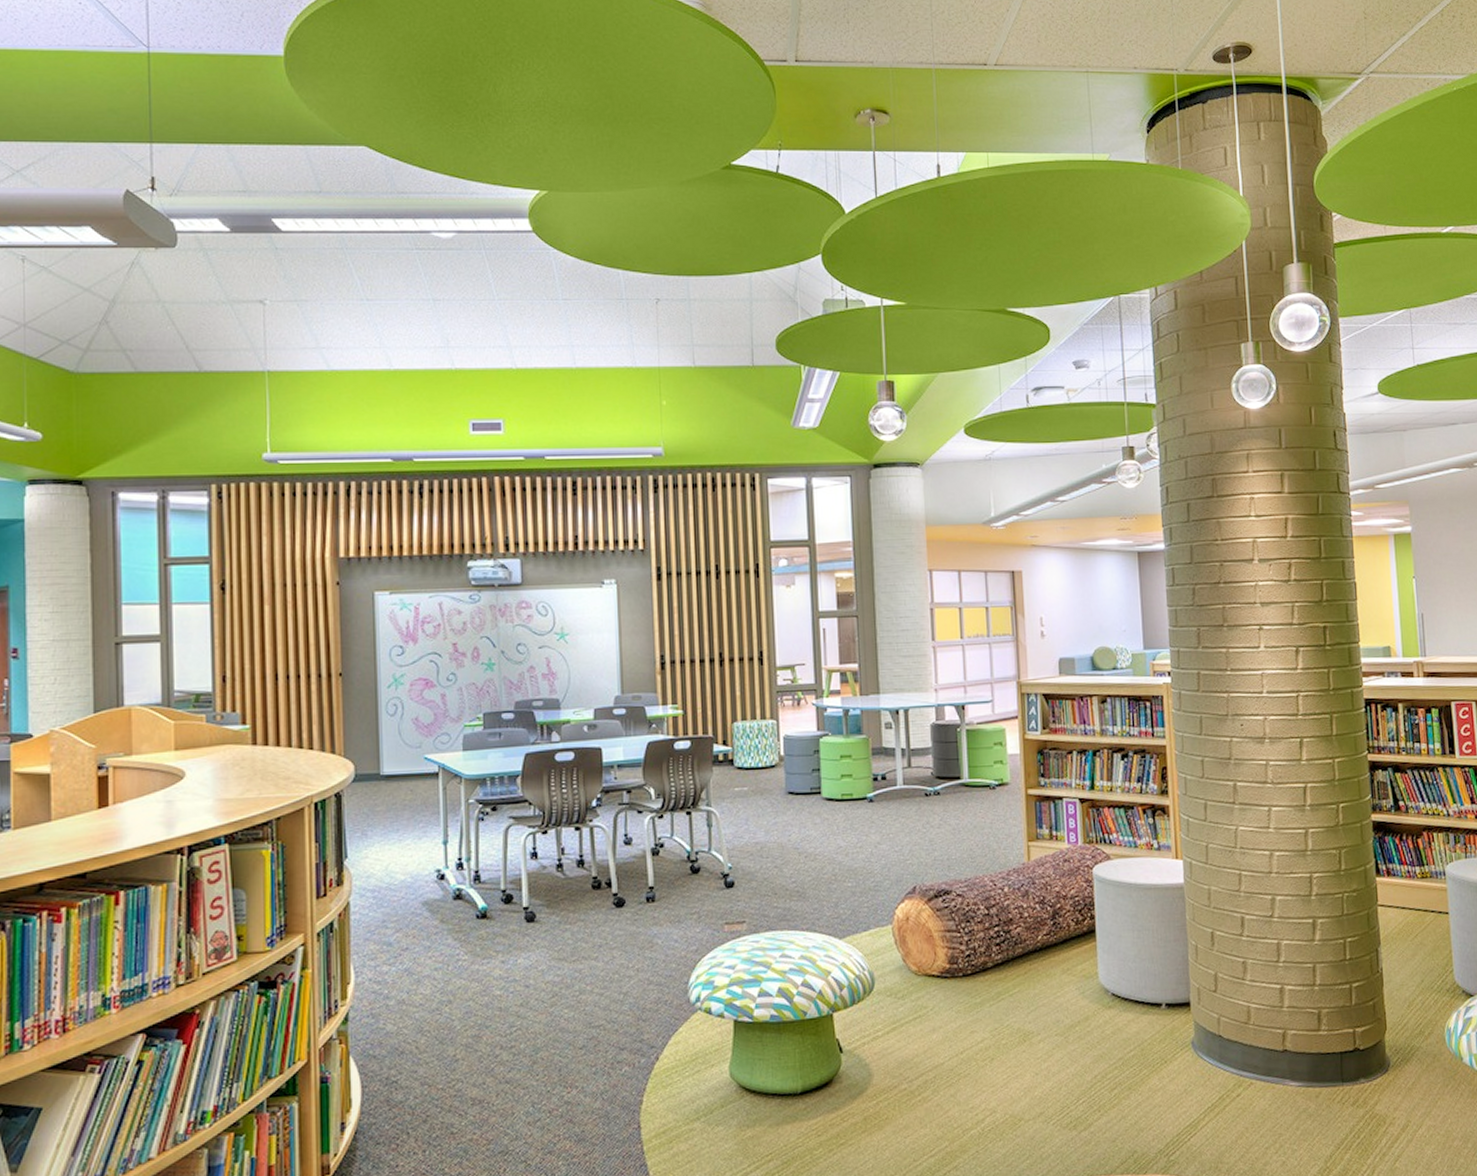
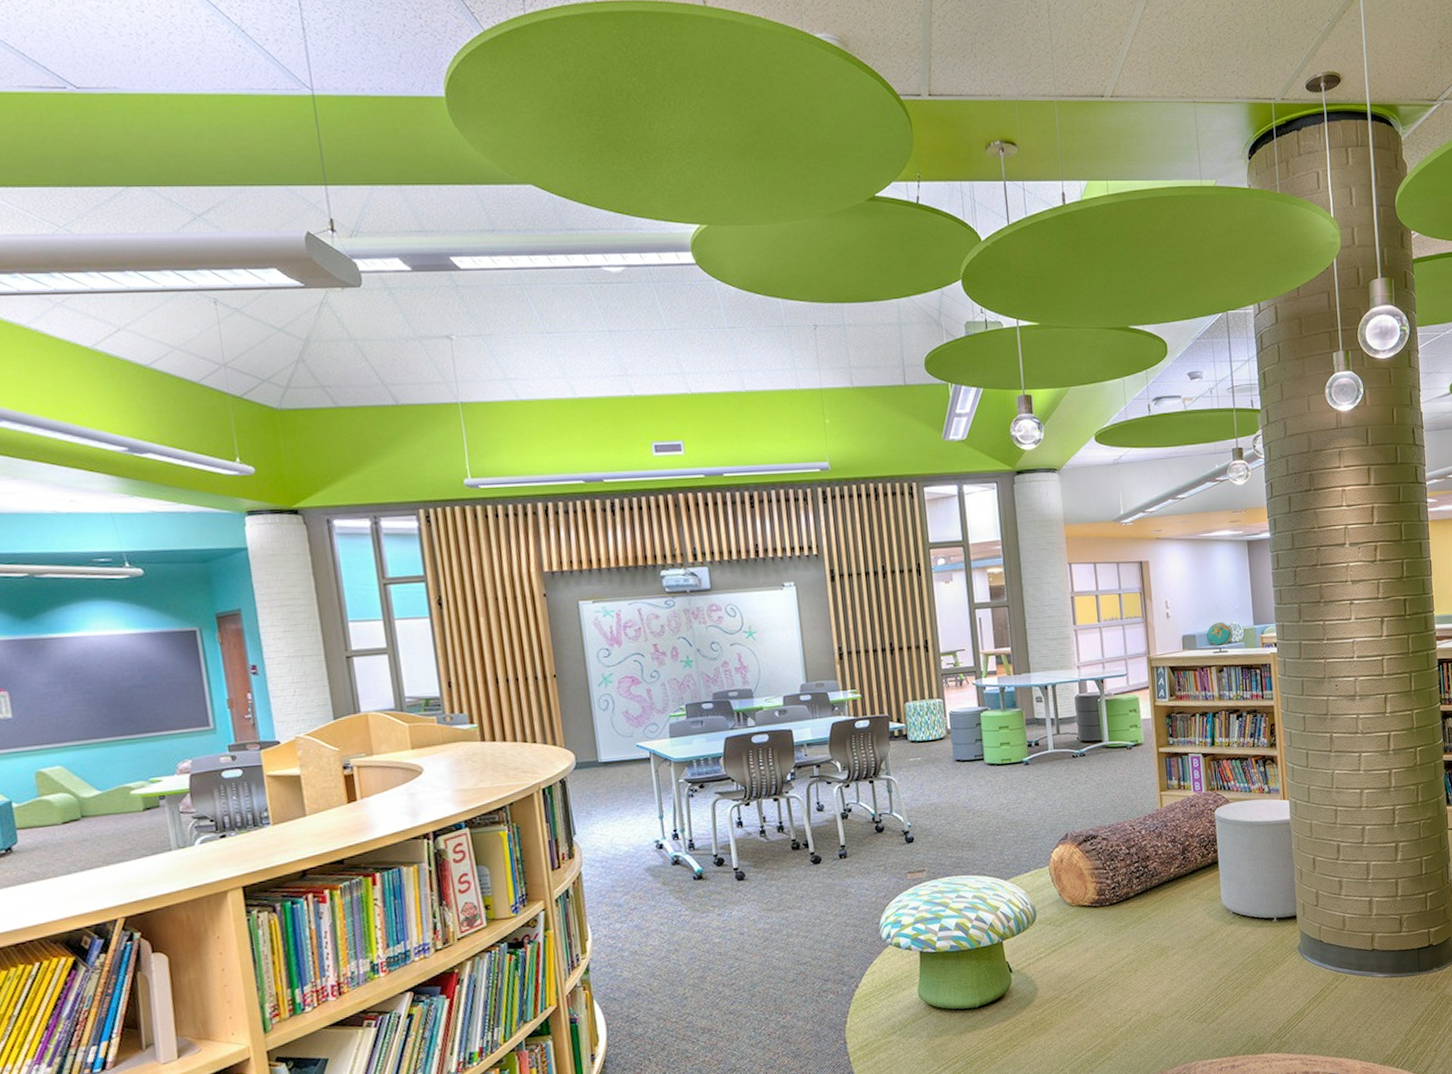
globe: none [1087,645,1118,682] -> present [1206,622,1233,654]

